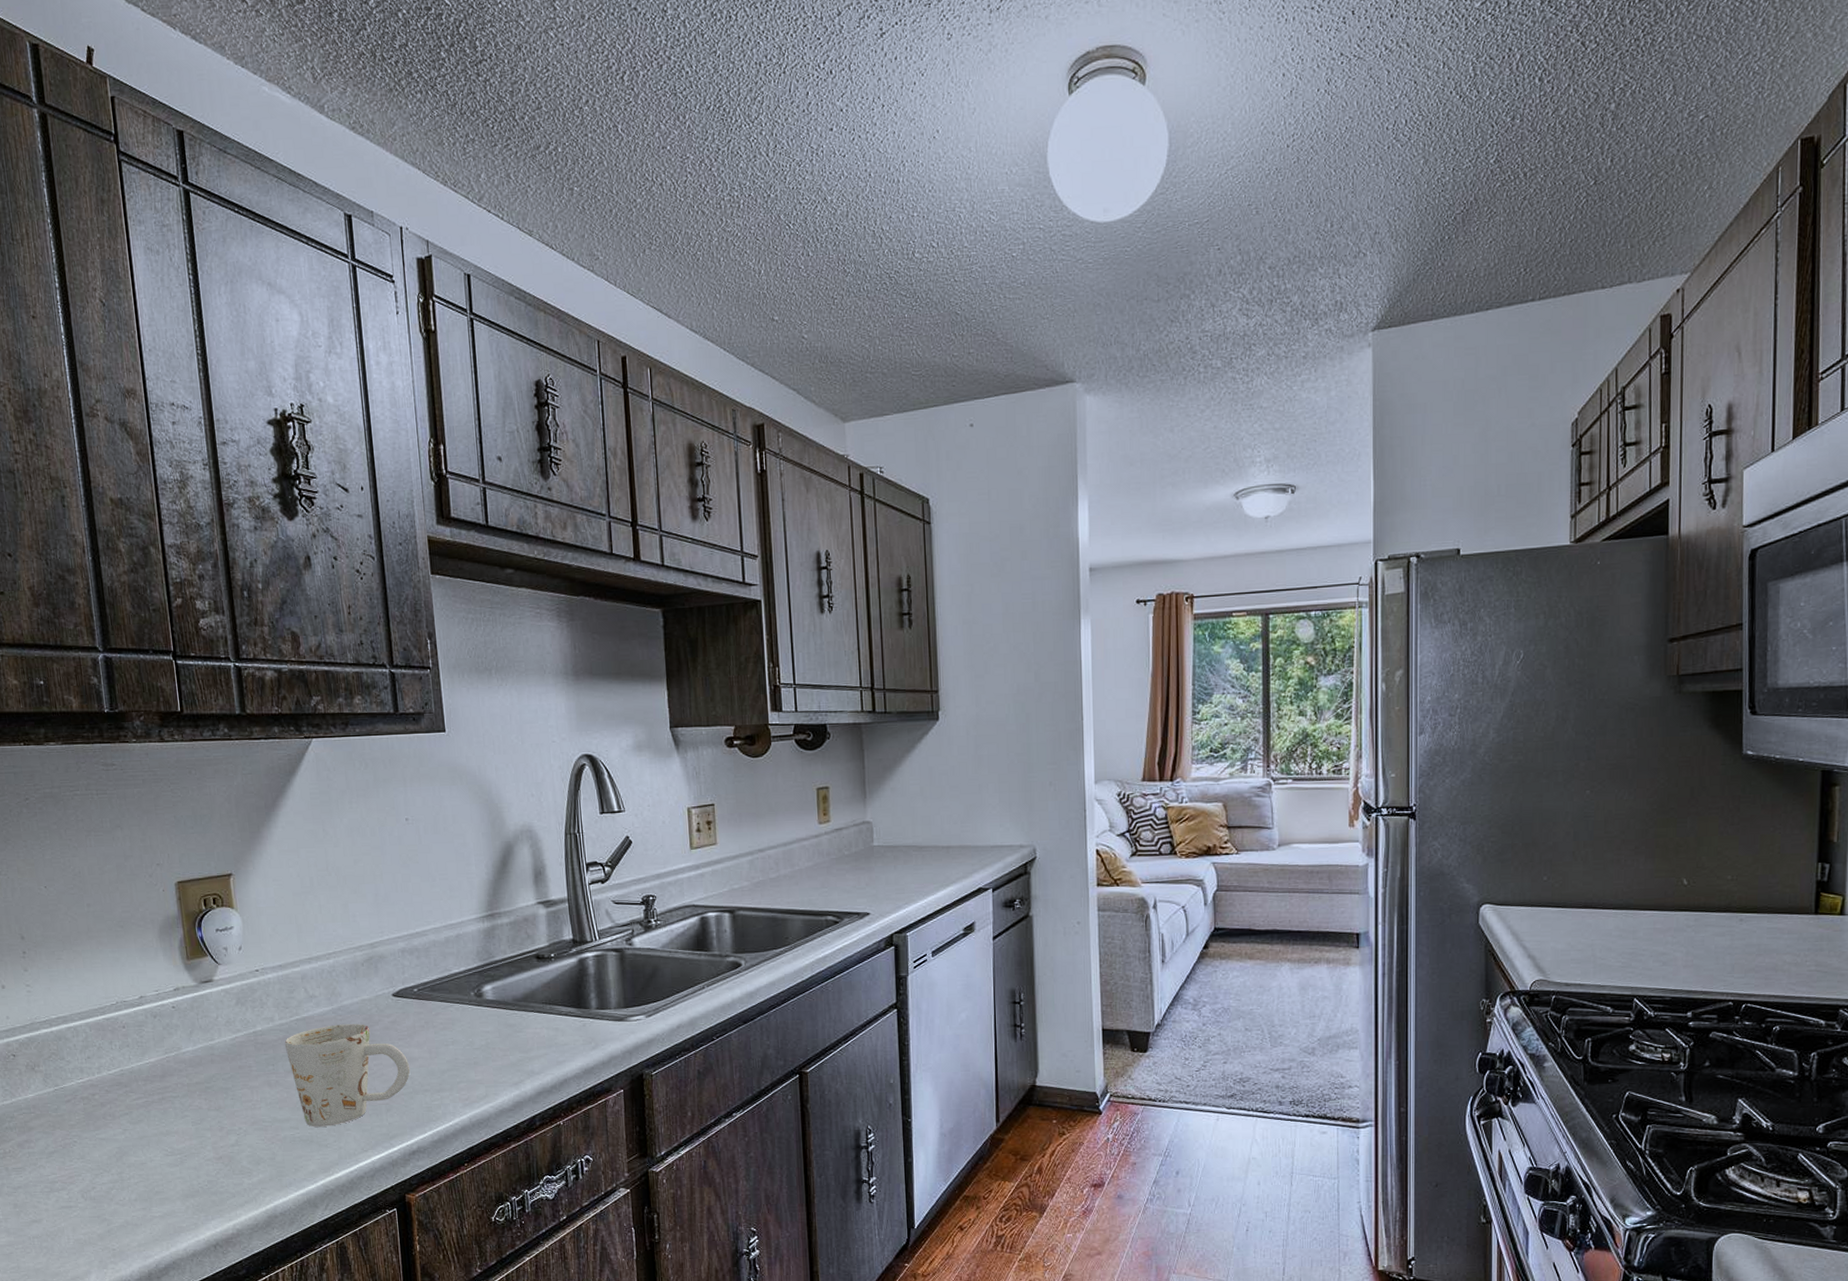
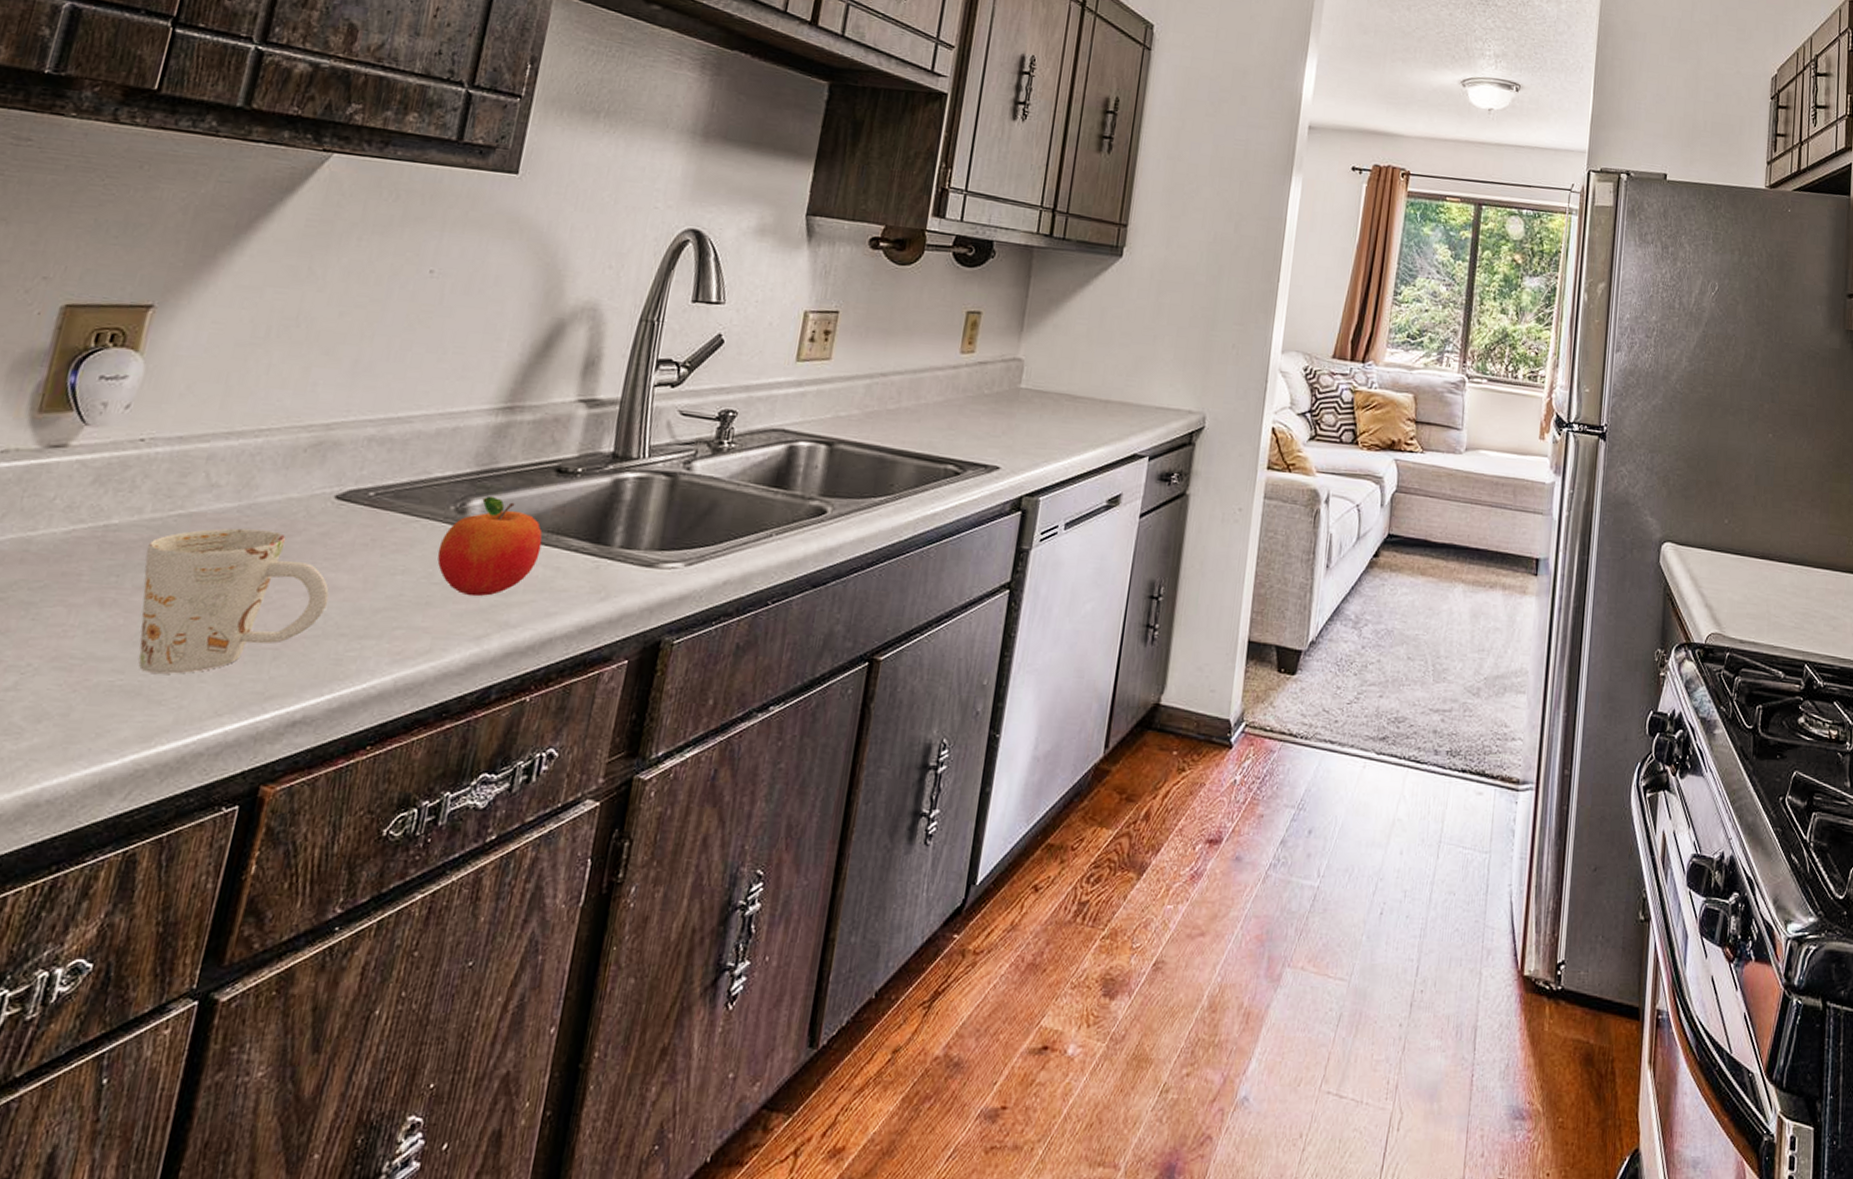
fruit: none [471,982,542,1055] -> present [437,495,543,597]

